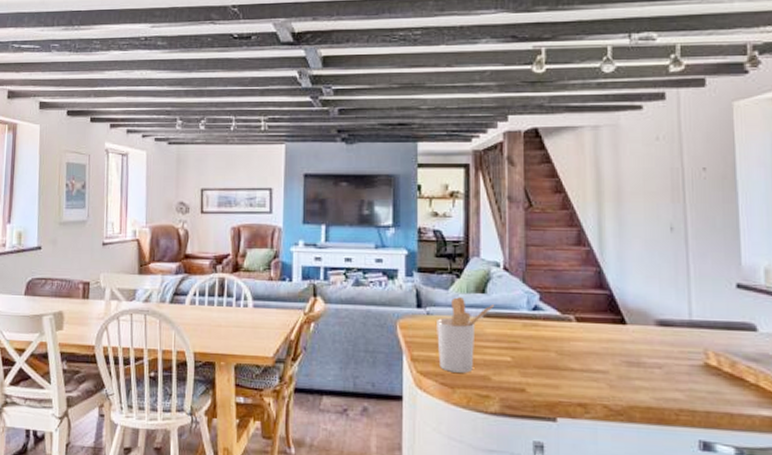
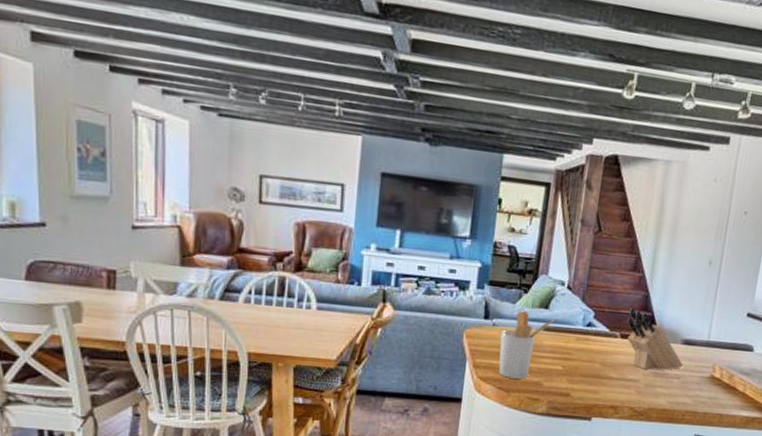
knife block: none [580,285,663,358] -> present [627,307,683,370]

